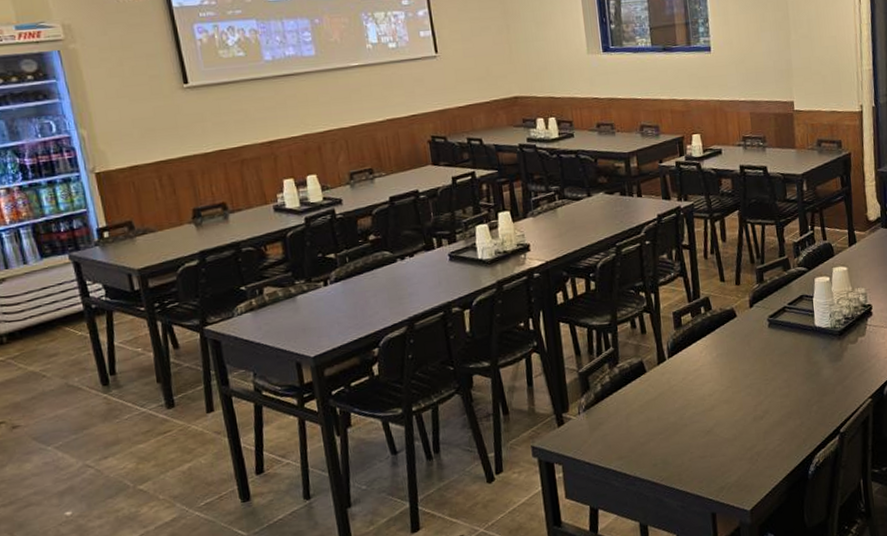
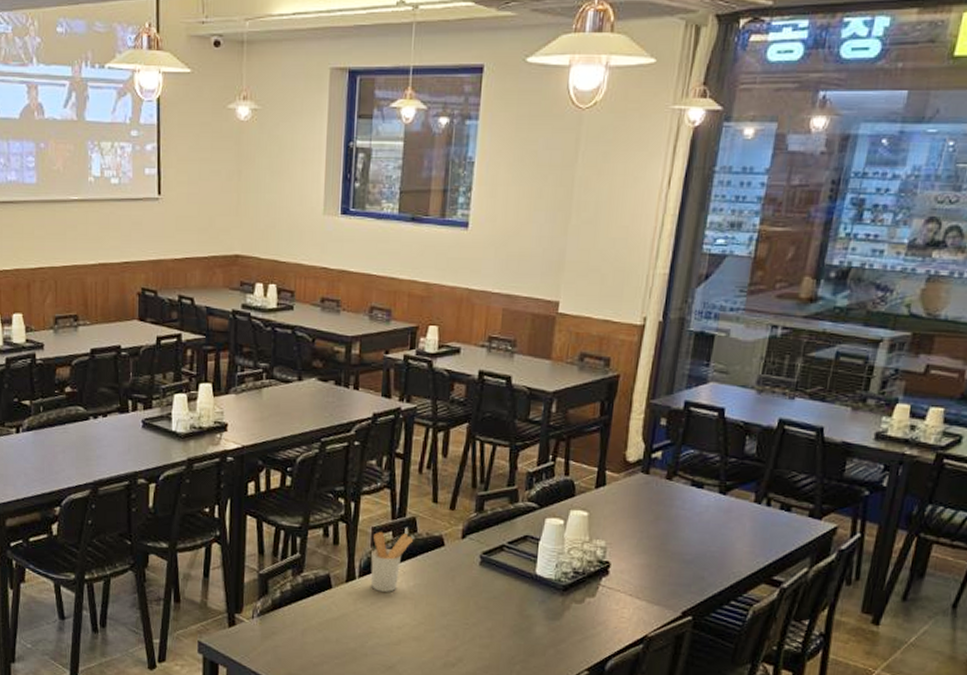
utensil holder: none [674,312,710,367] -> present [370,531,414,592]

